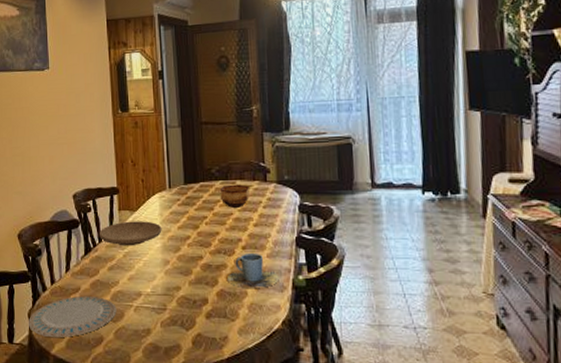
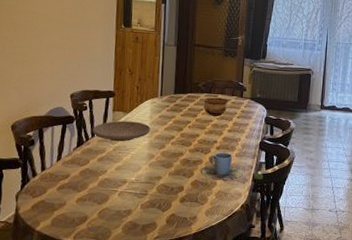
plate: present [28,295,117,338] -> none [14,181,103,217]

